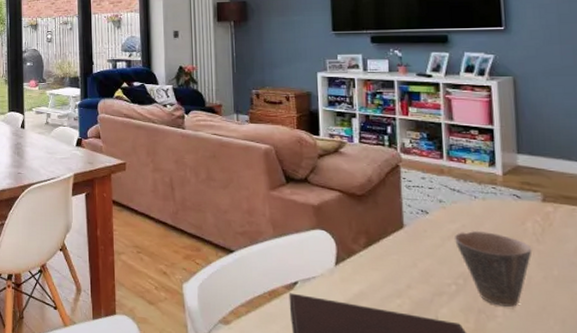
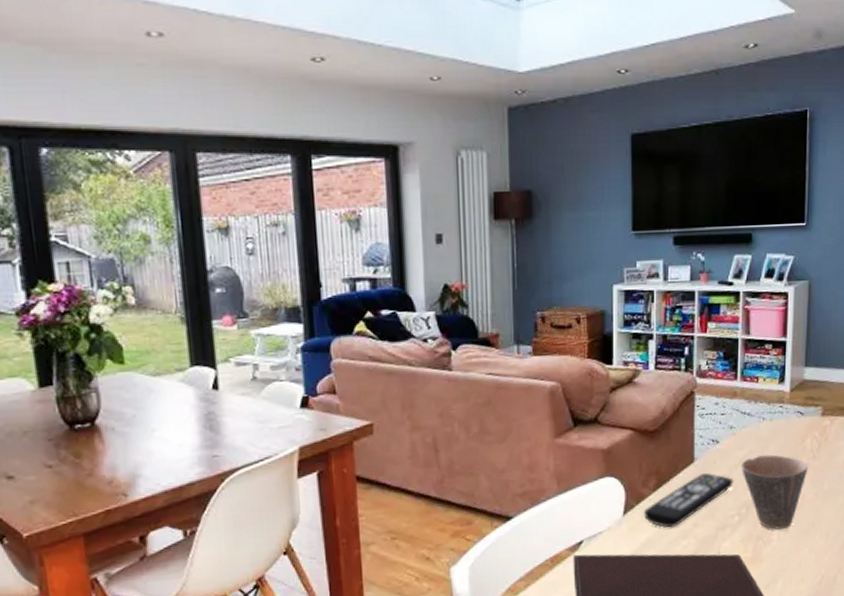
remote control: none [354,239,447,285] -> present [643,472,733,528]

